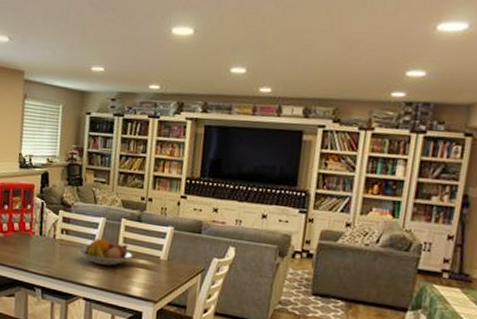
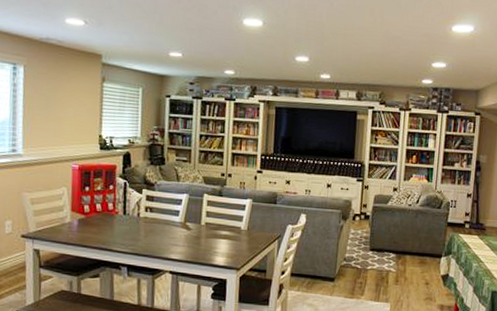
fruit bowl: present [78,238,134,266] -> none [163,213,217,239]

